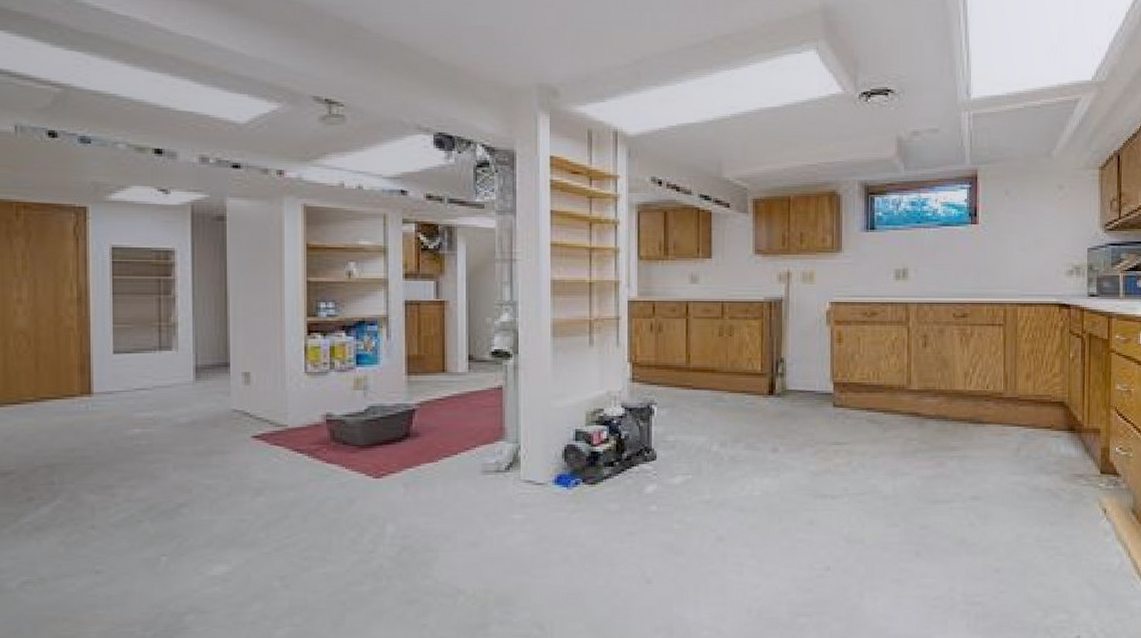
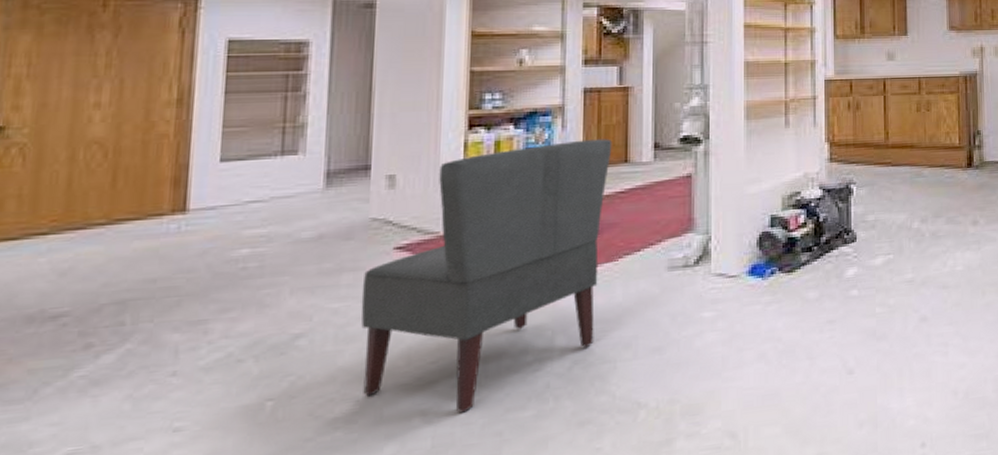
chair: none [228,349,431,582] -> present [361,139,612,413]

